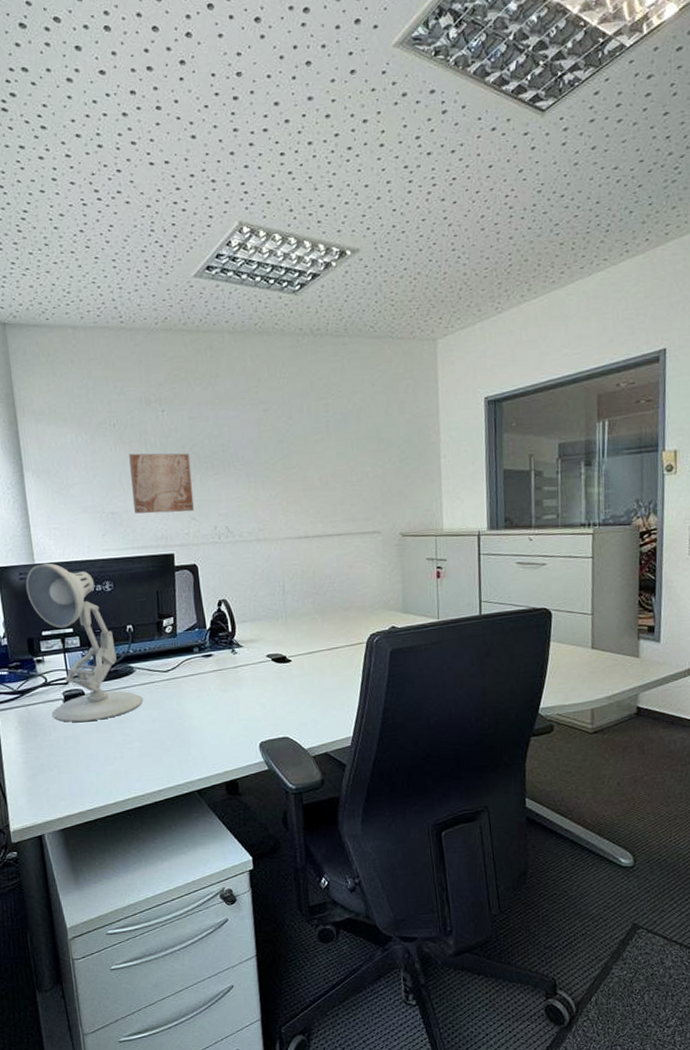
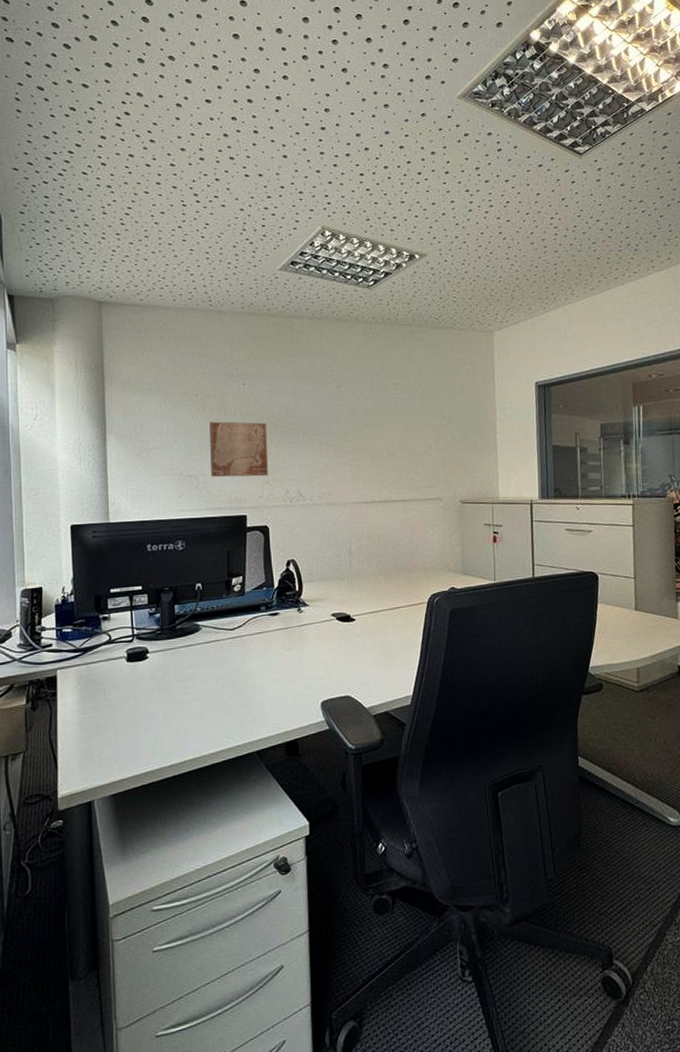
desk lamp: present [25,563,143,722] -> none [98,522,207,681]

